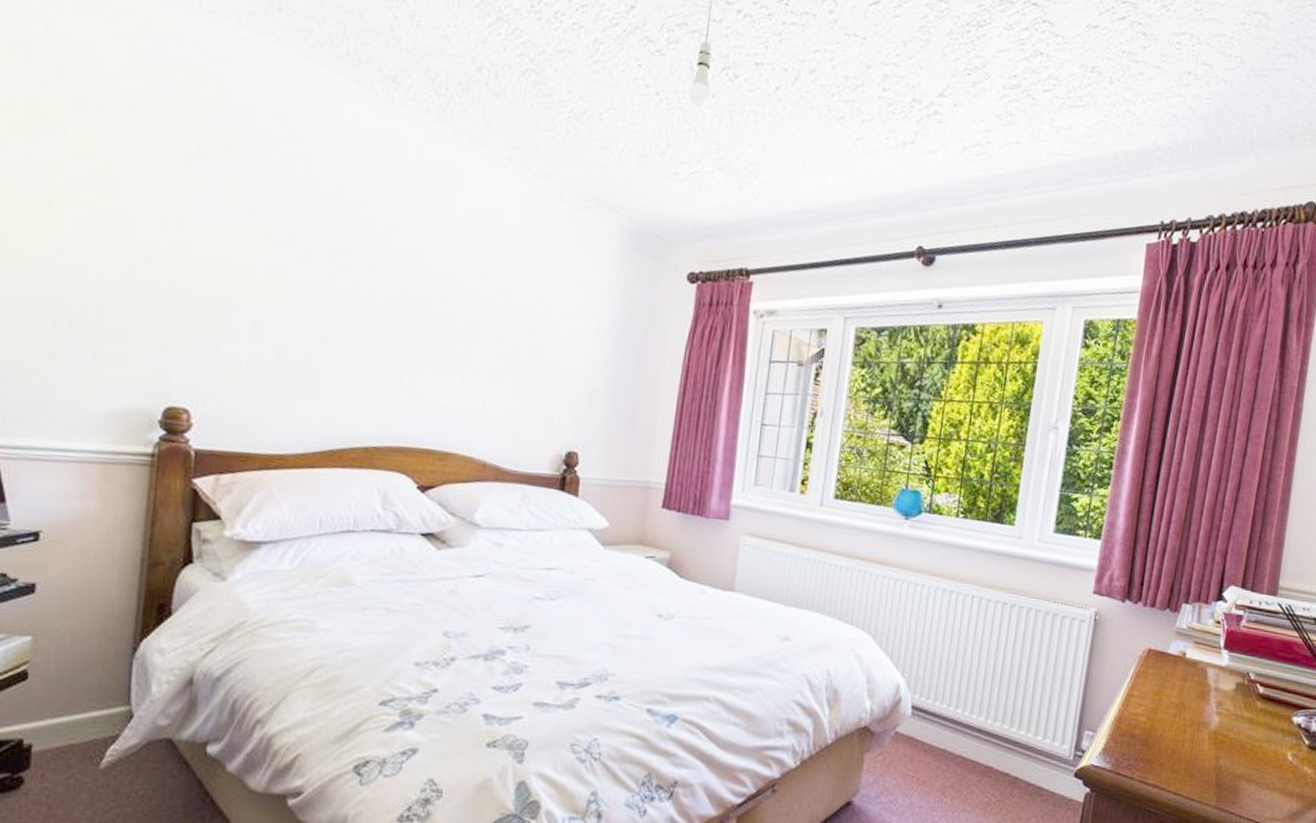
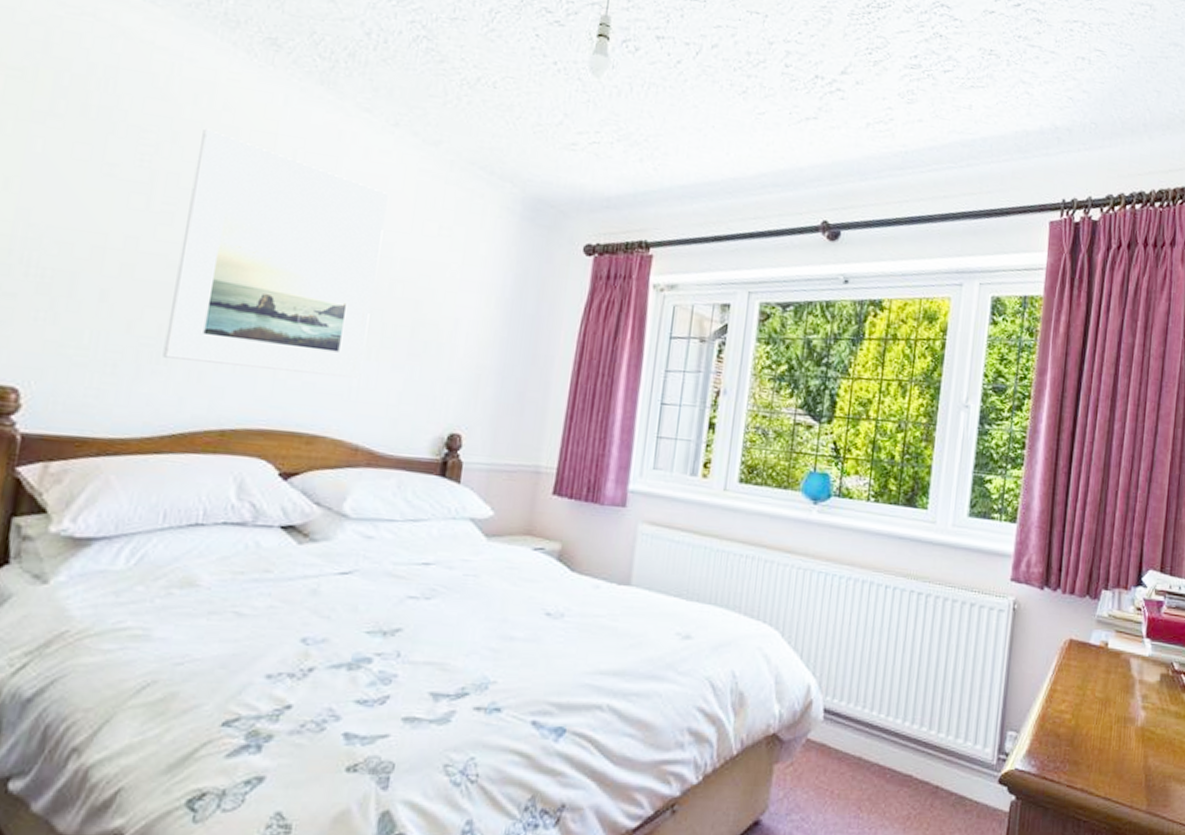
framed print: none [310,166,504,400] -> present [163,128,388,378]

